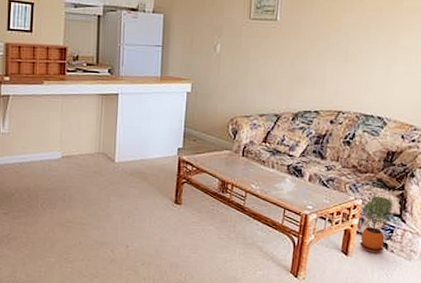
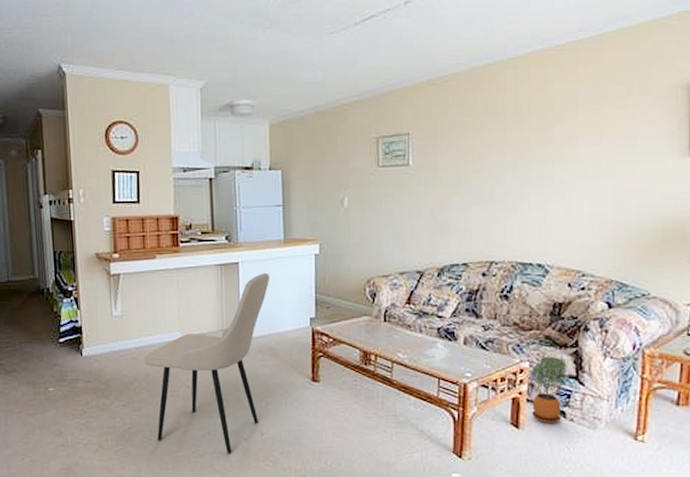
dining chair: none [26,105,146,262] -> present [144,272,270,454]

